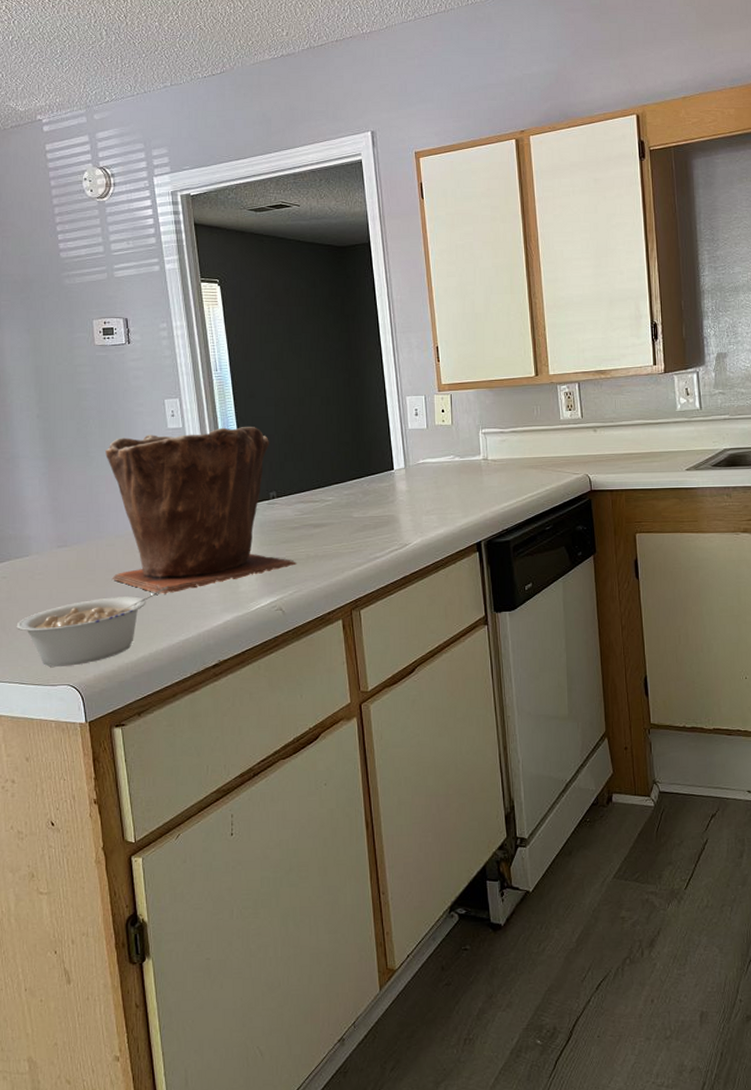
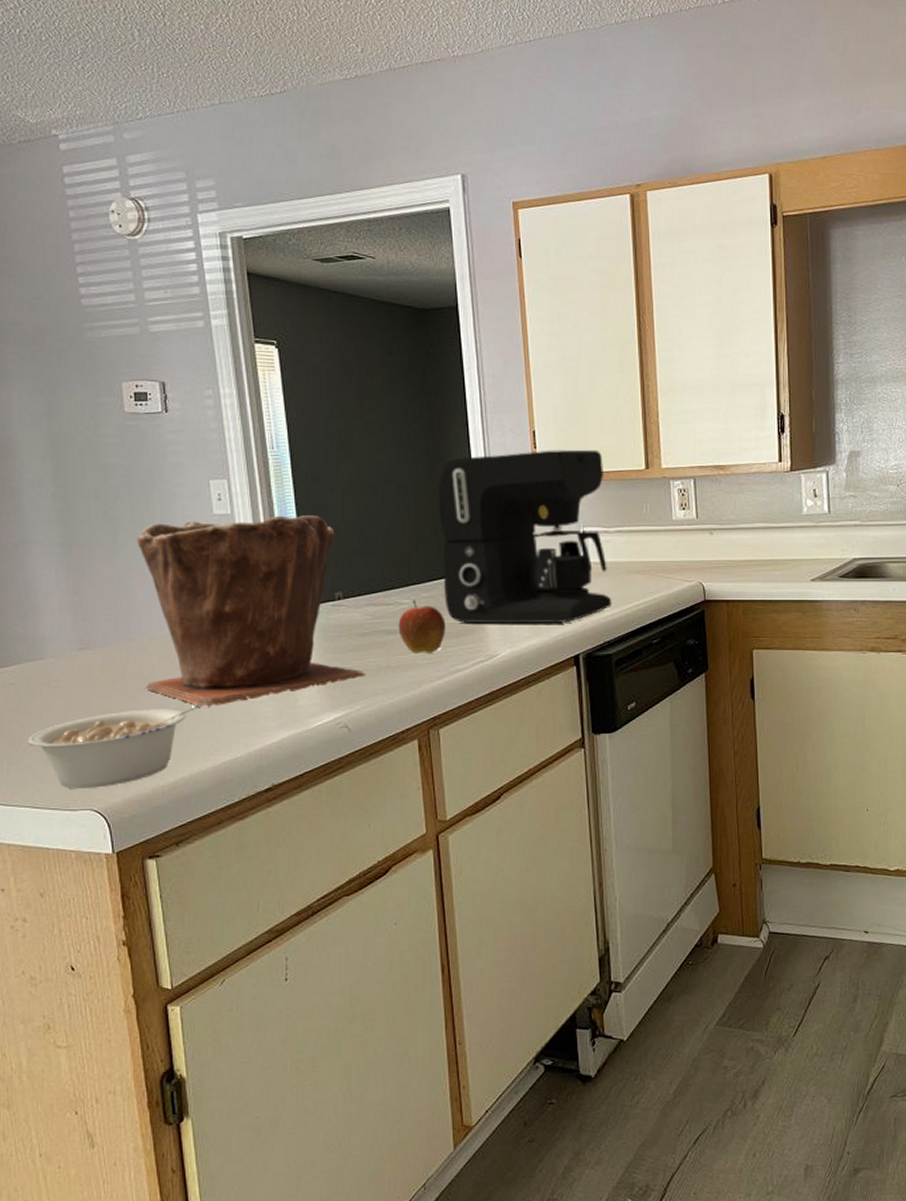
fruit: none [324,496,365,545] -> present [398,599,446,654]
coffee maker: none [356,361,509,516] -> present [439,449,612,623]

